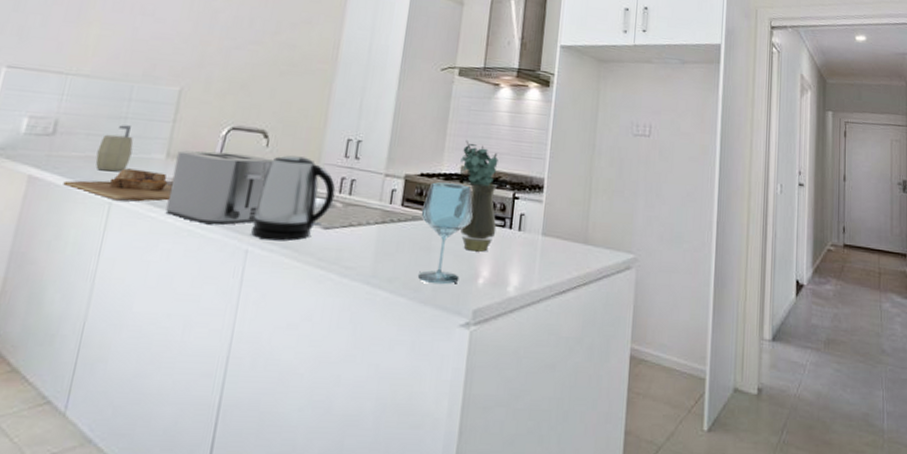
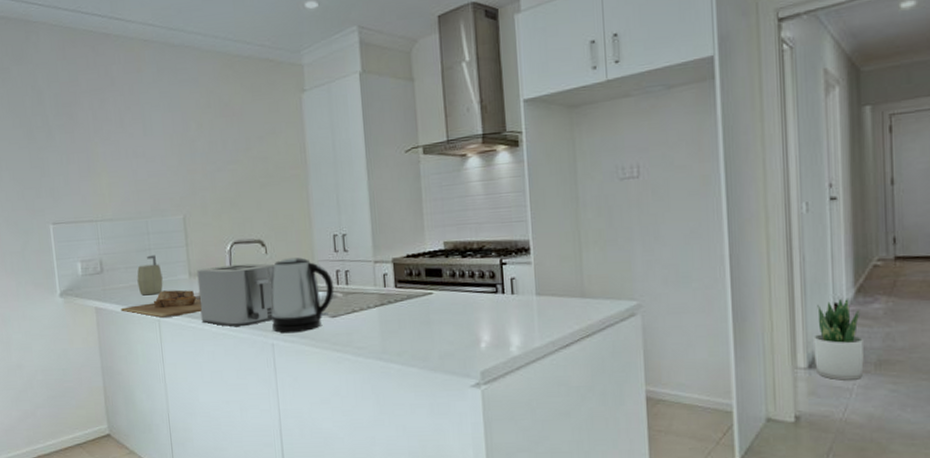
wine glass: present [417,182,473,285] -> none [414,259,464,353]
vase: present [460,139,498,252] -> none [442,215,490,319]
planter: none [777,276,817,357] -> present [814,298,864,380]

